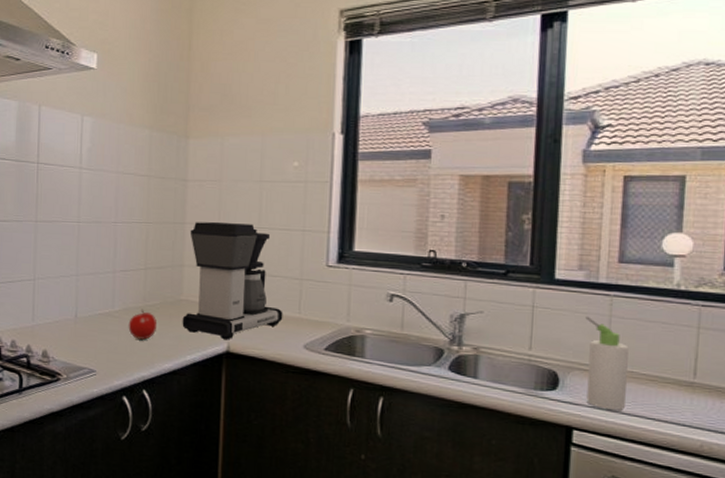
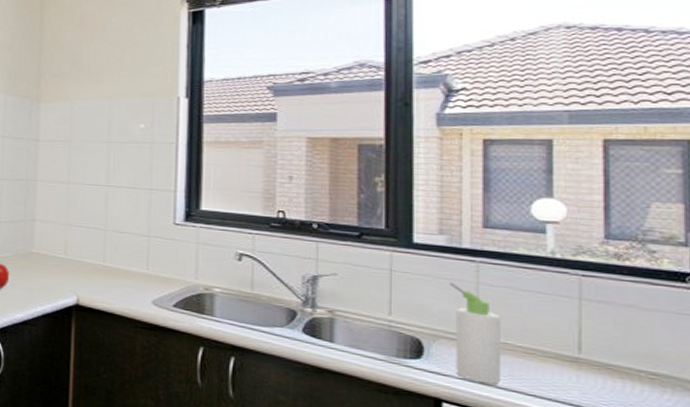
coffee maker: present [182,221,283,340] -> none [33,179,131,293]

